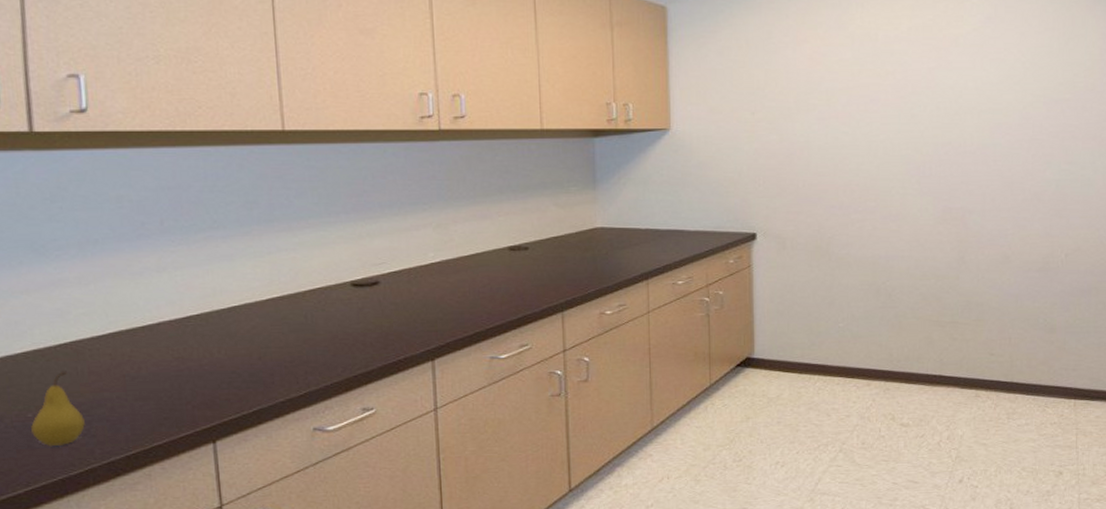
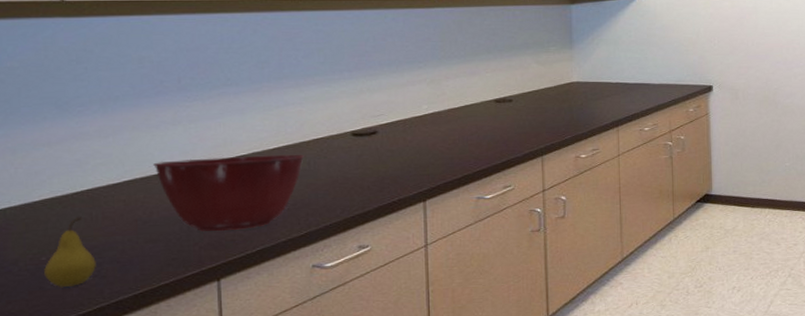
mixing bowl: none [139,306,302,389] -> present [153,154,305,231]

